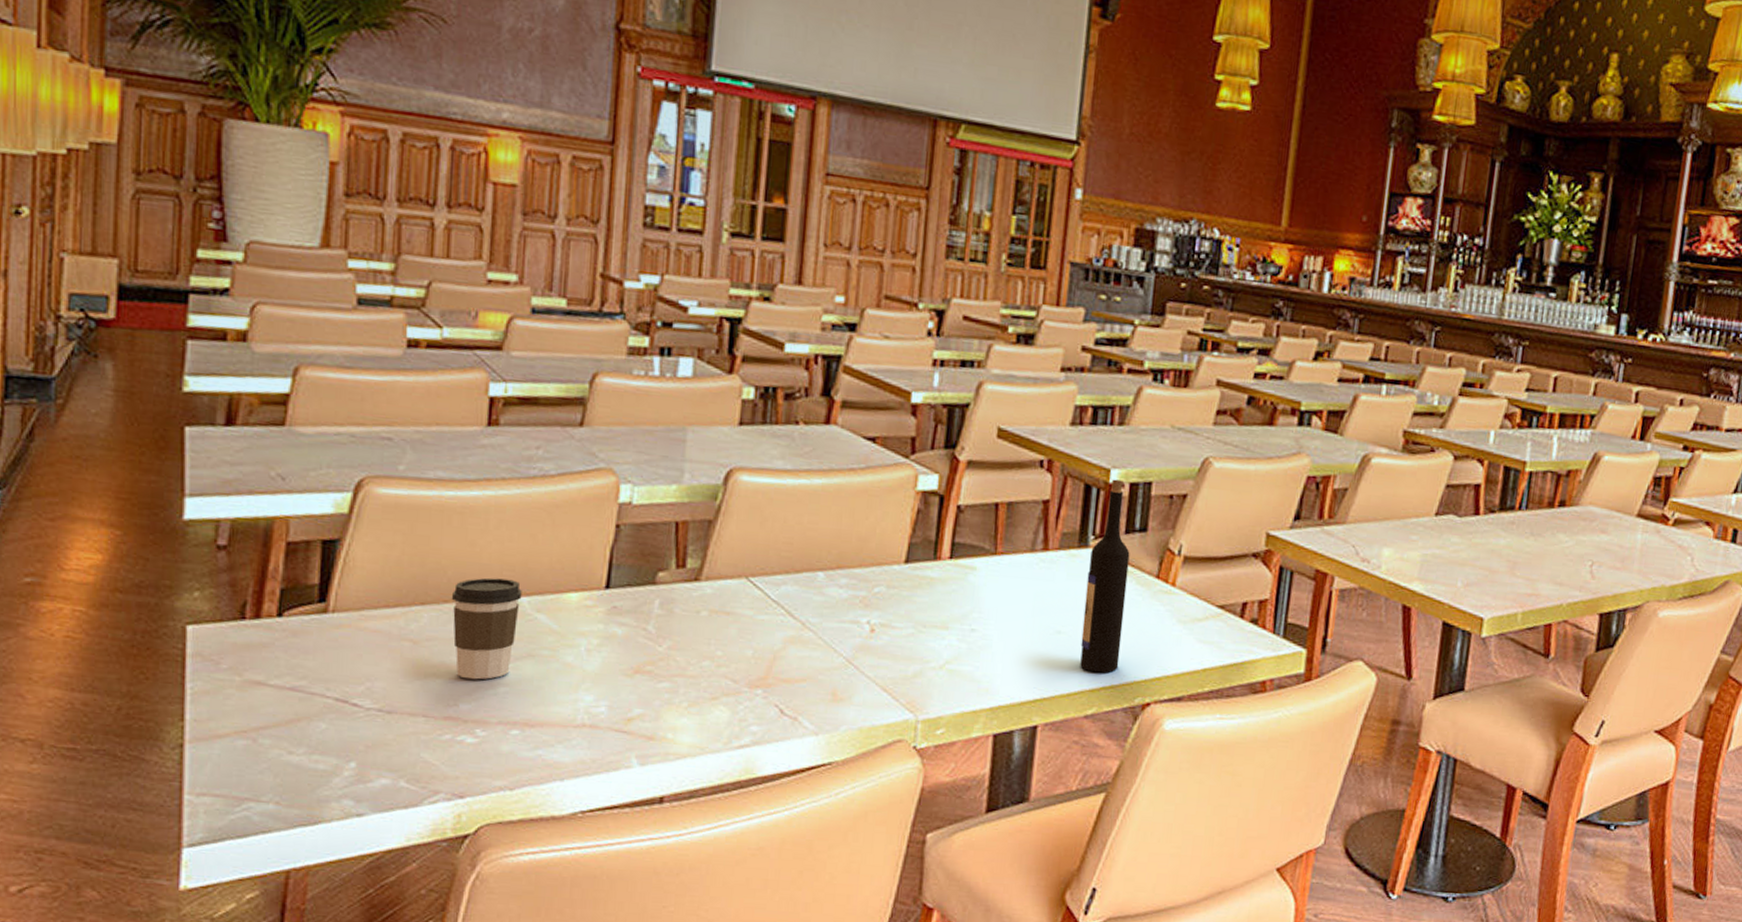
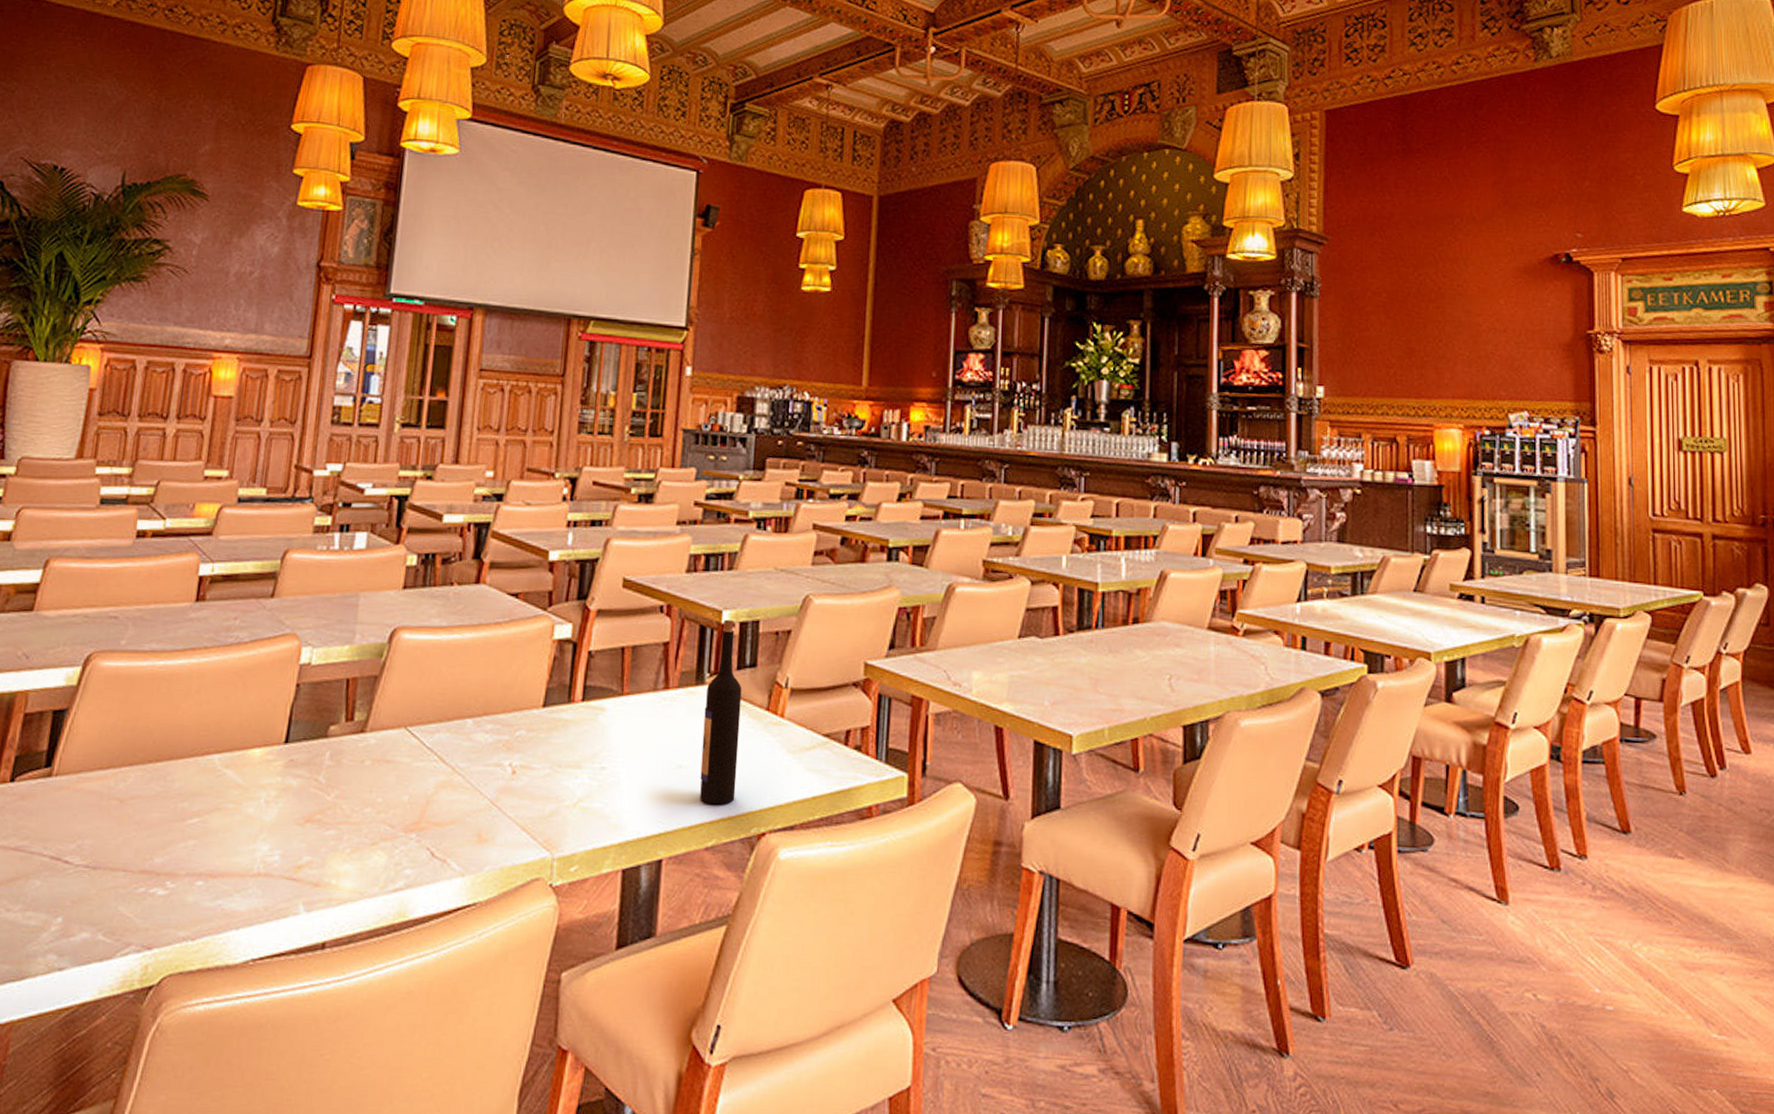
coffee cup: present [452,577,522,680] -> none [154,738,214,834]

